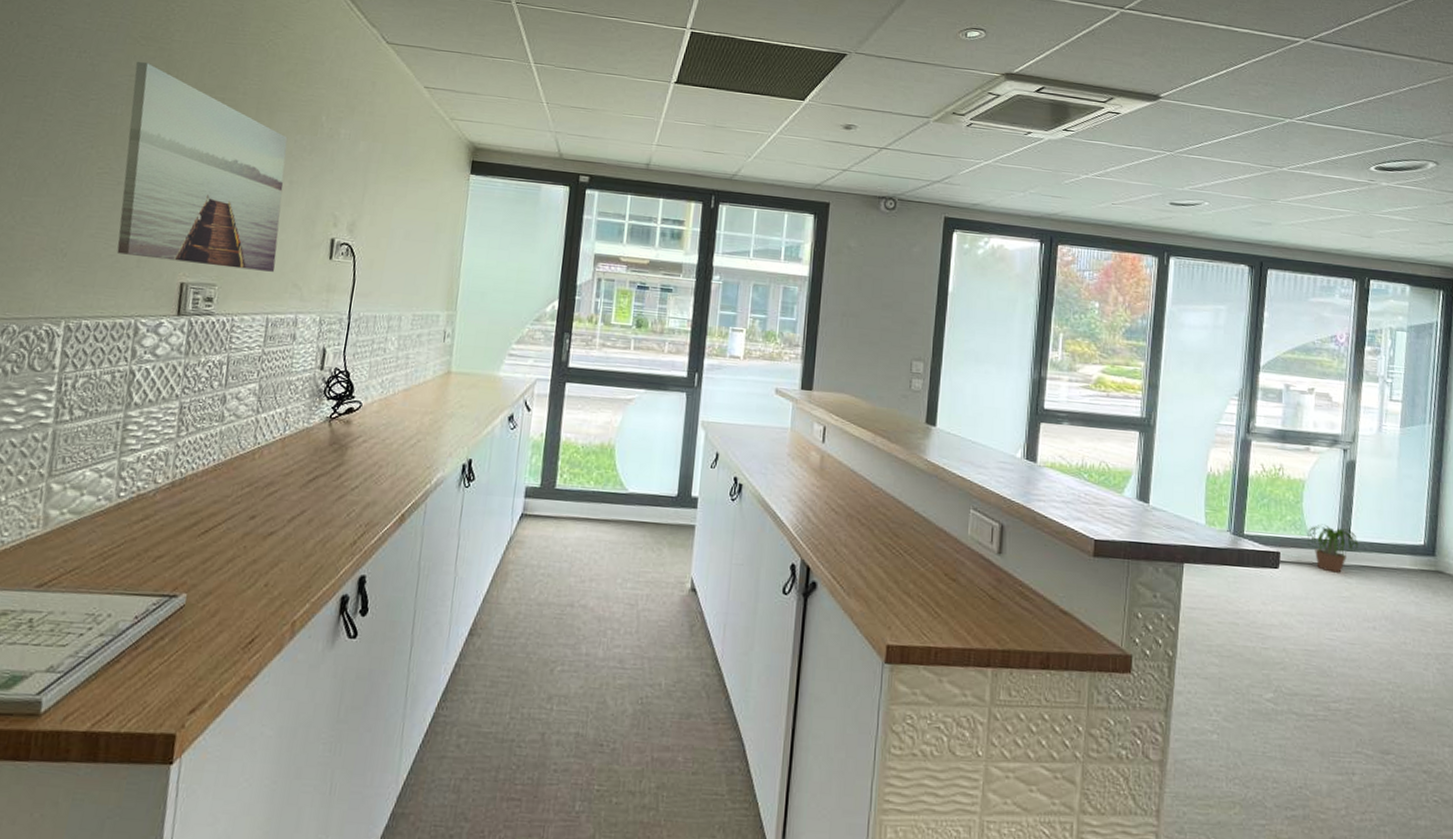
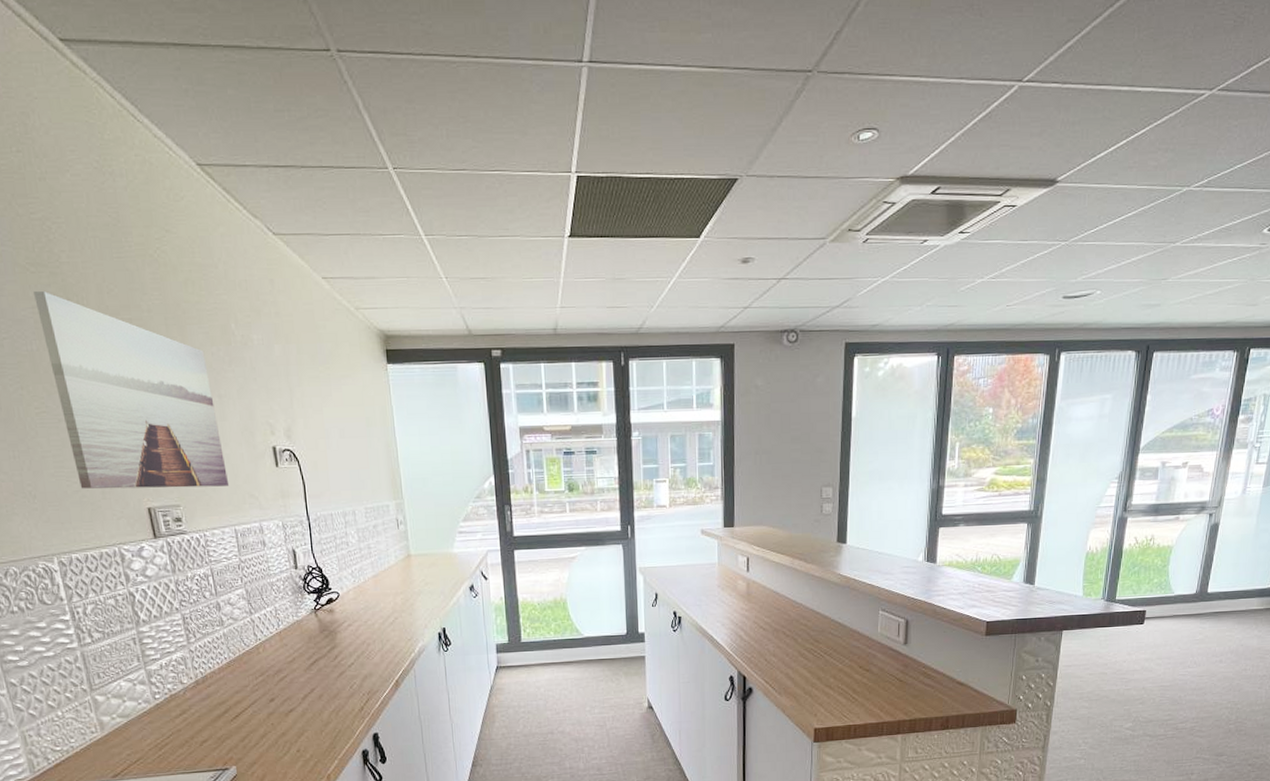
potted plant: present [1306,524,1361,573] -> none [1170,581,1216,621]

